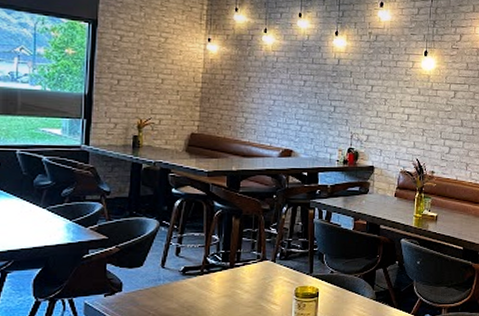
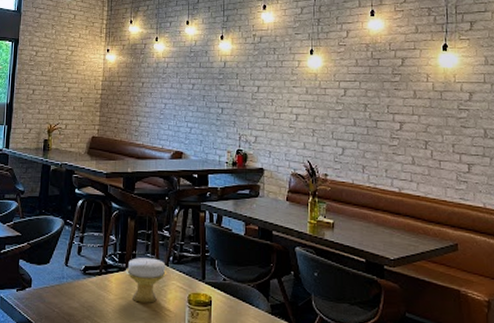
candle holder: none [230,255,274,299] -> present [126,258,167,303]

